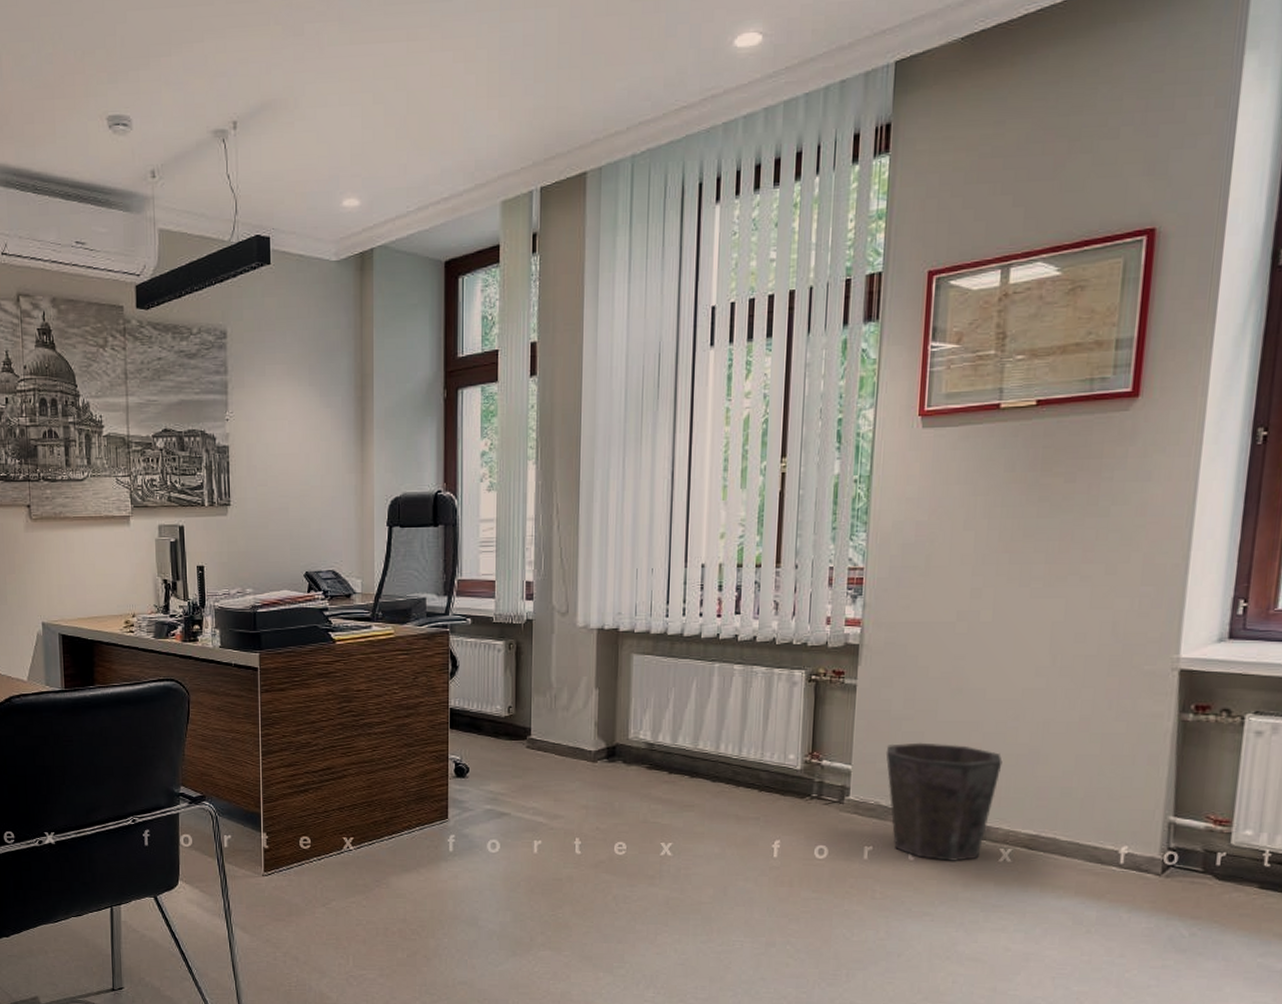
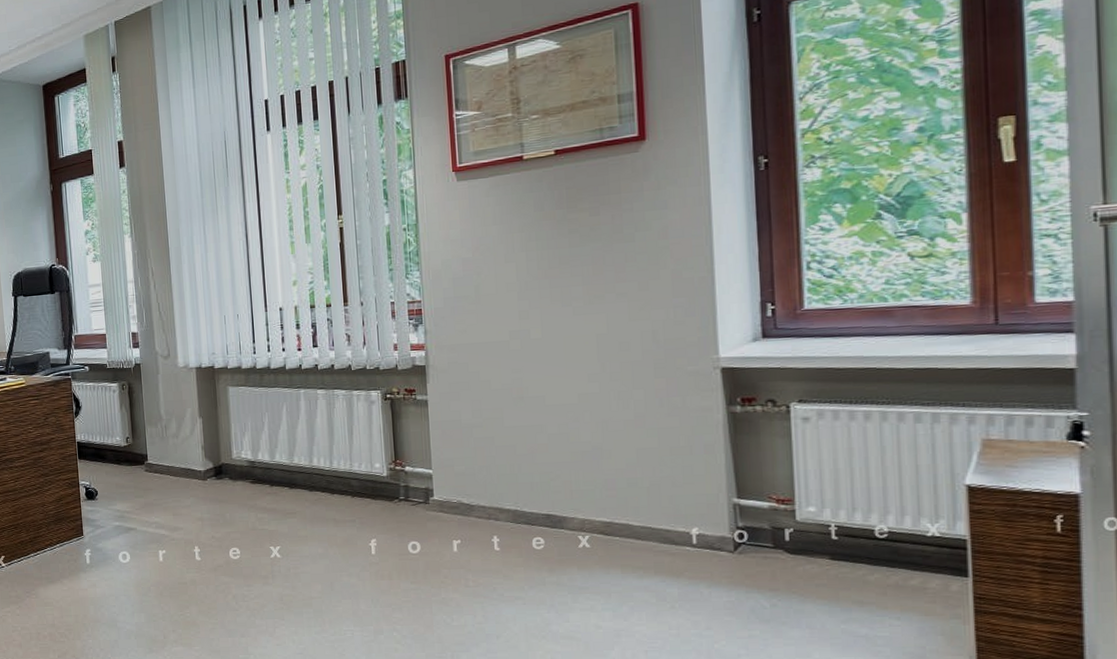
waste bin: present [886,742,1003,861] -> none [461,446,569,550]

